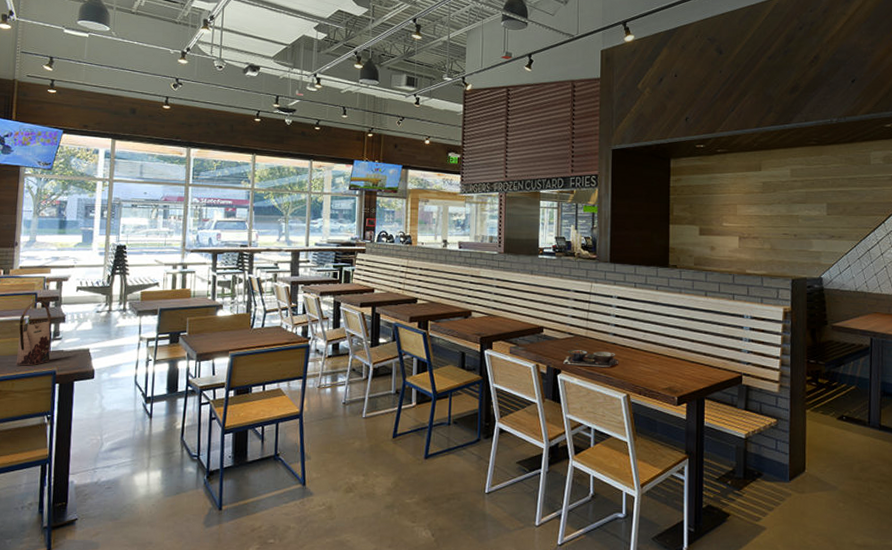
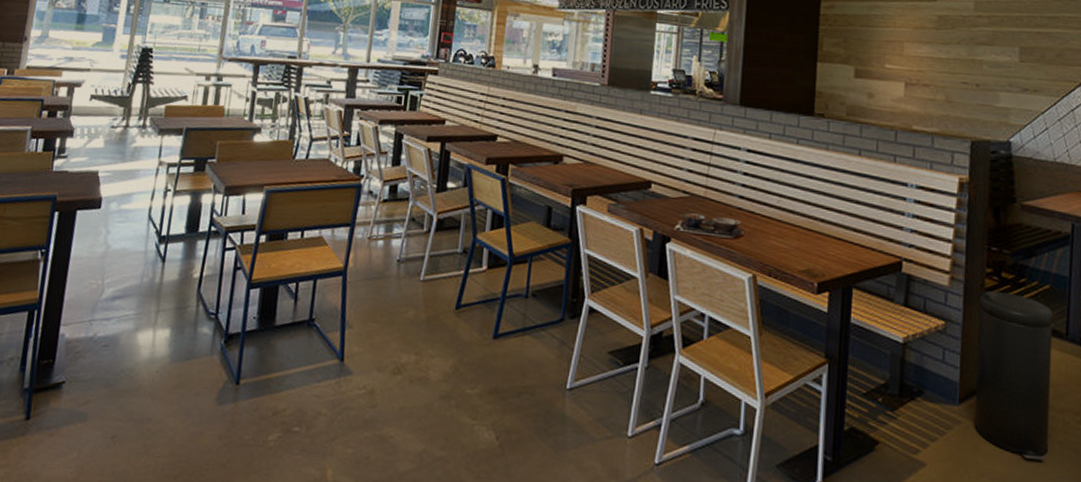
handbag: present [14,302,51,366] -> none [10,110,58,188]
pedal bin: none [801,394,859,519] -> present [974,291,1054,461]

